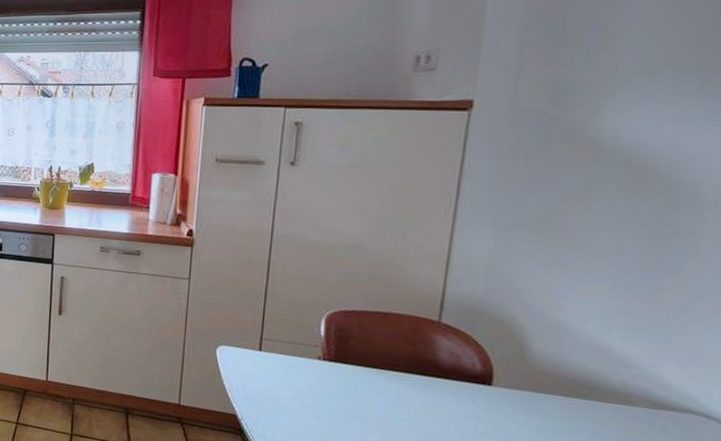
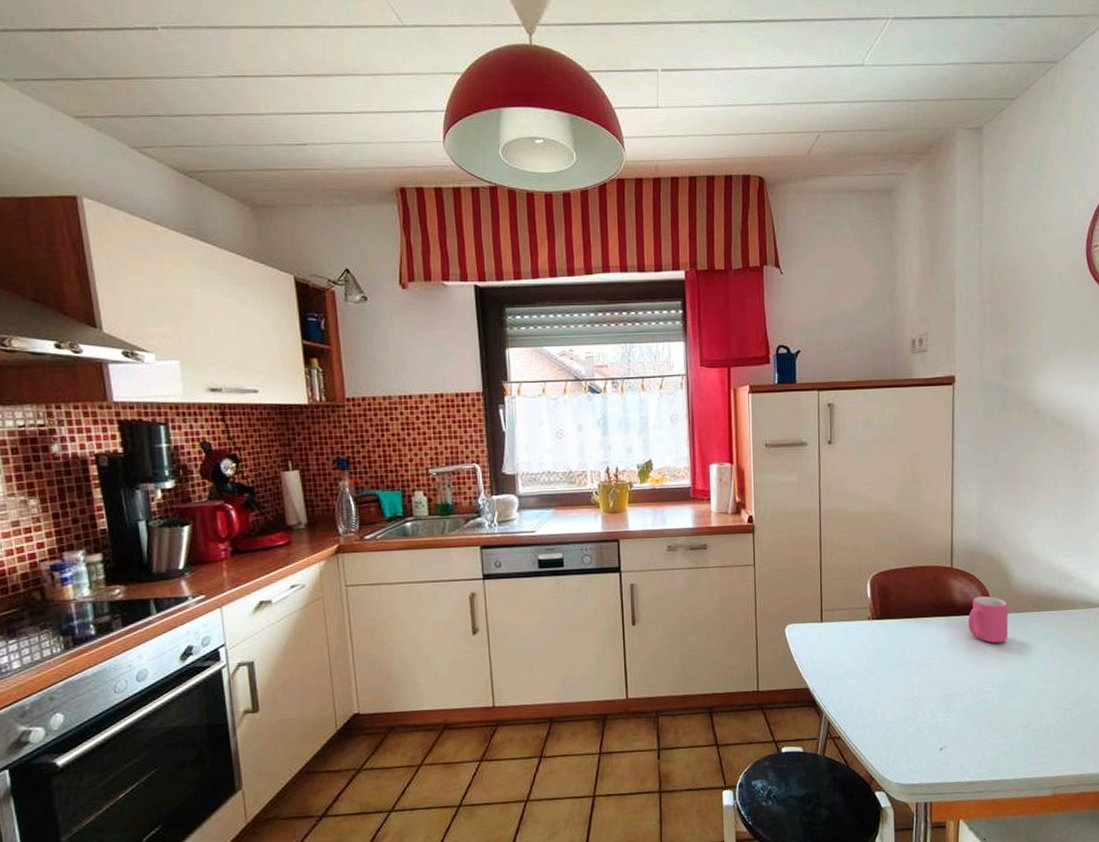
mug: none [454,361,519,423] -> present [967,595,1009,644]

